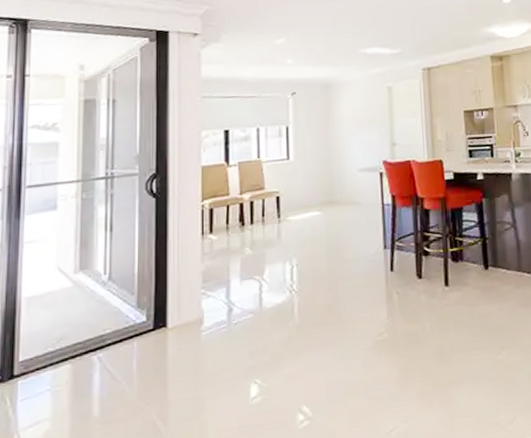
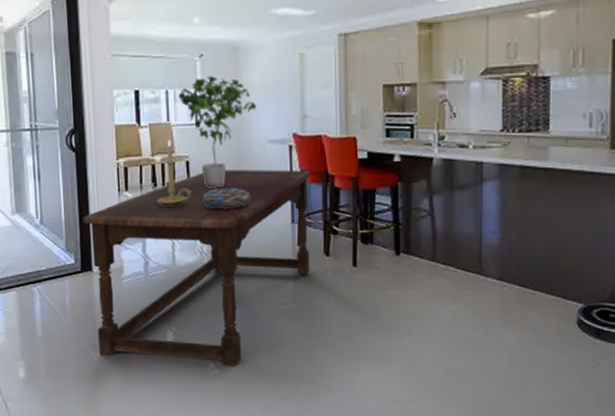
dining table: none [158,195,403,427] -> present [82,170,312,367]
candle holder: none [244,176,281,246] -> present [157,139,191,207]
potted plant: none [270,112,348,222] -> present [178,76,257,188]
decorative bowl: none [293,219,342,244] -> present [202,188,250,210]

